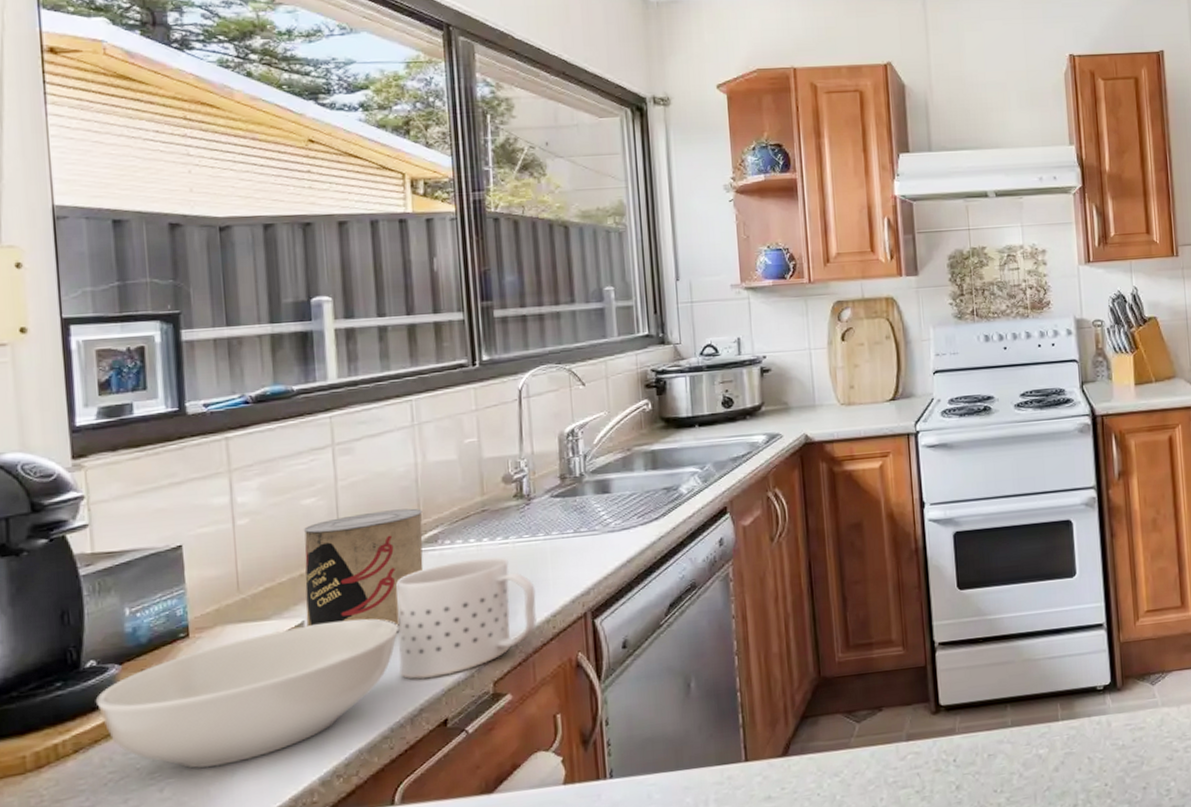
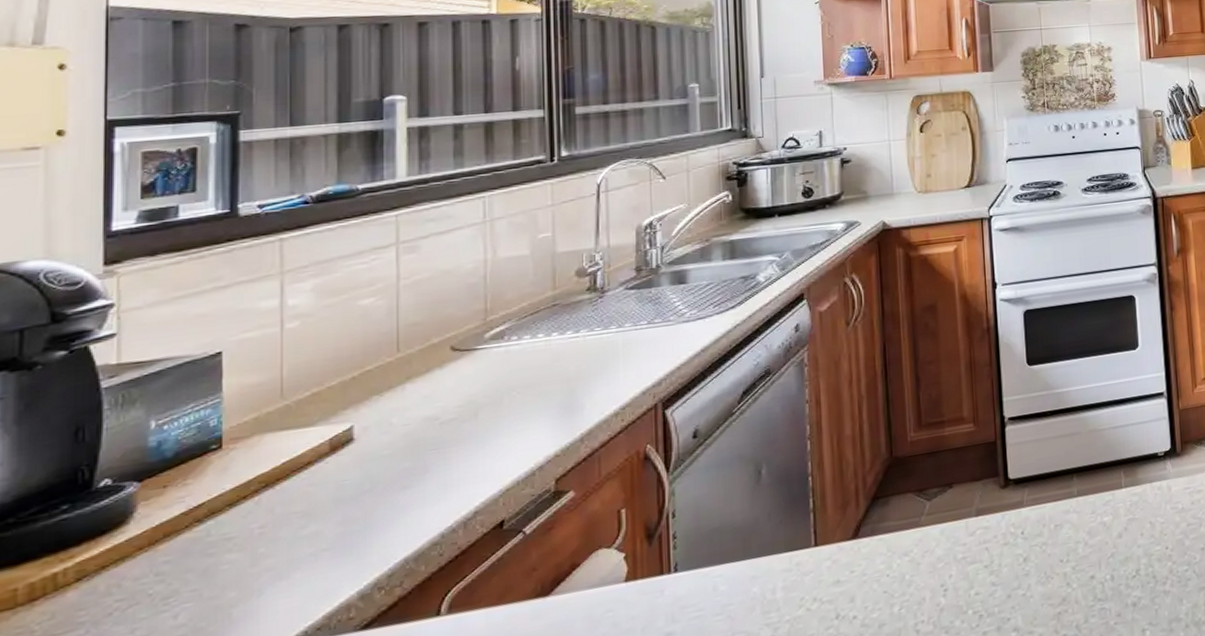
bowl: present [95,618,400,768] -> none [106,420,457,590]
tin can: present [303,508,424,630] -> none [355,305,489,432]
mug: present [396,557,537,679] -> none [453,351,605,481]

